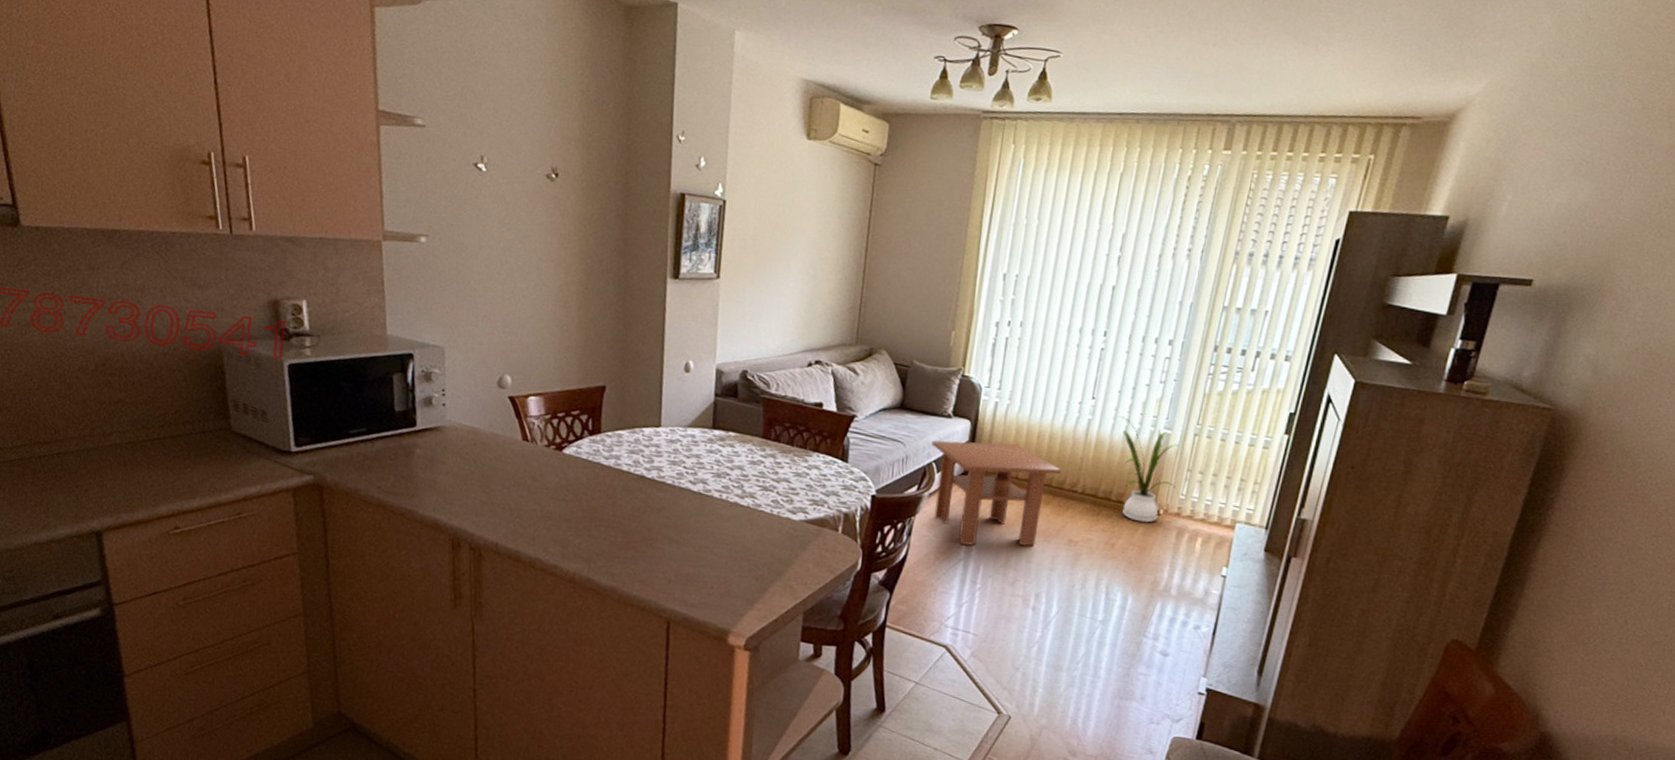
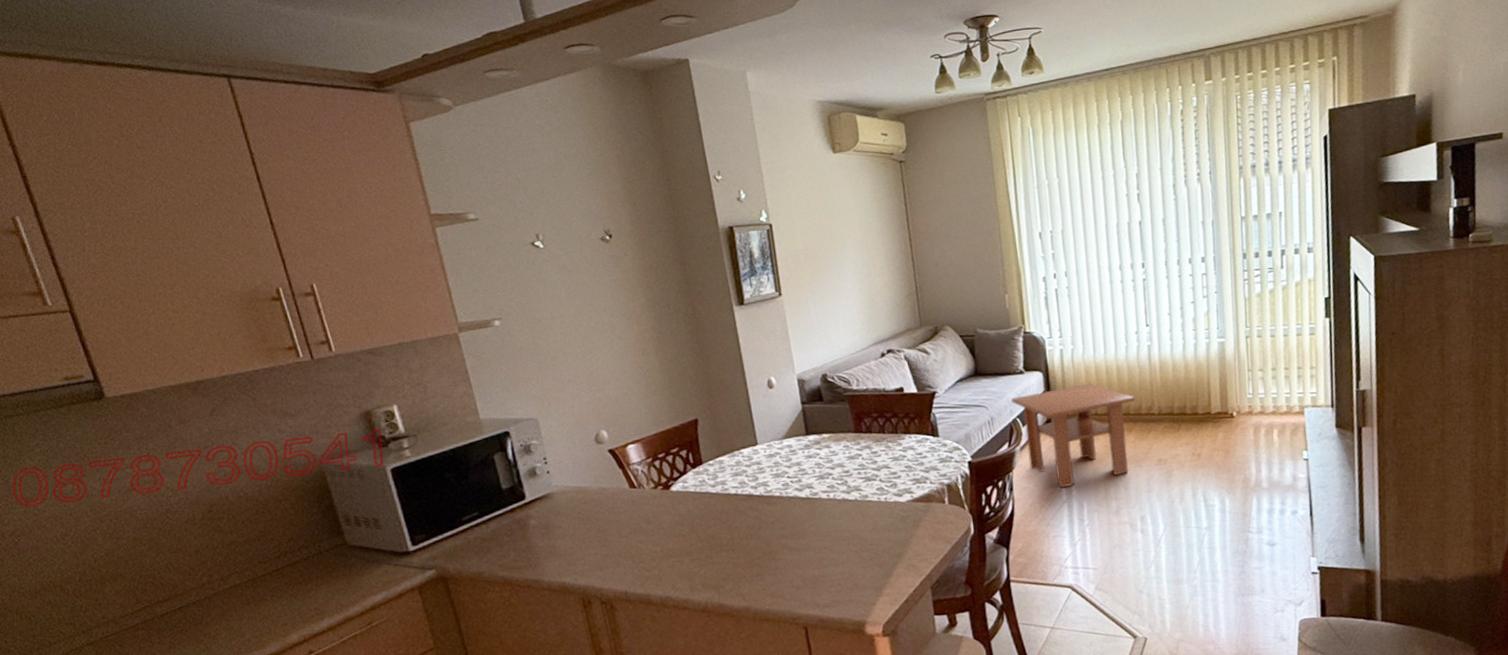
house plant: present [1119,416,1179,523] -> none [1174,336,1242,428]

